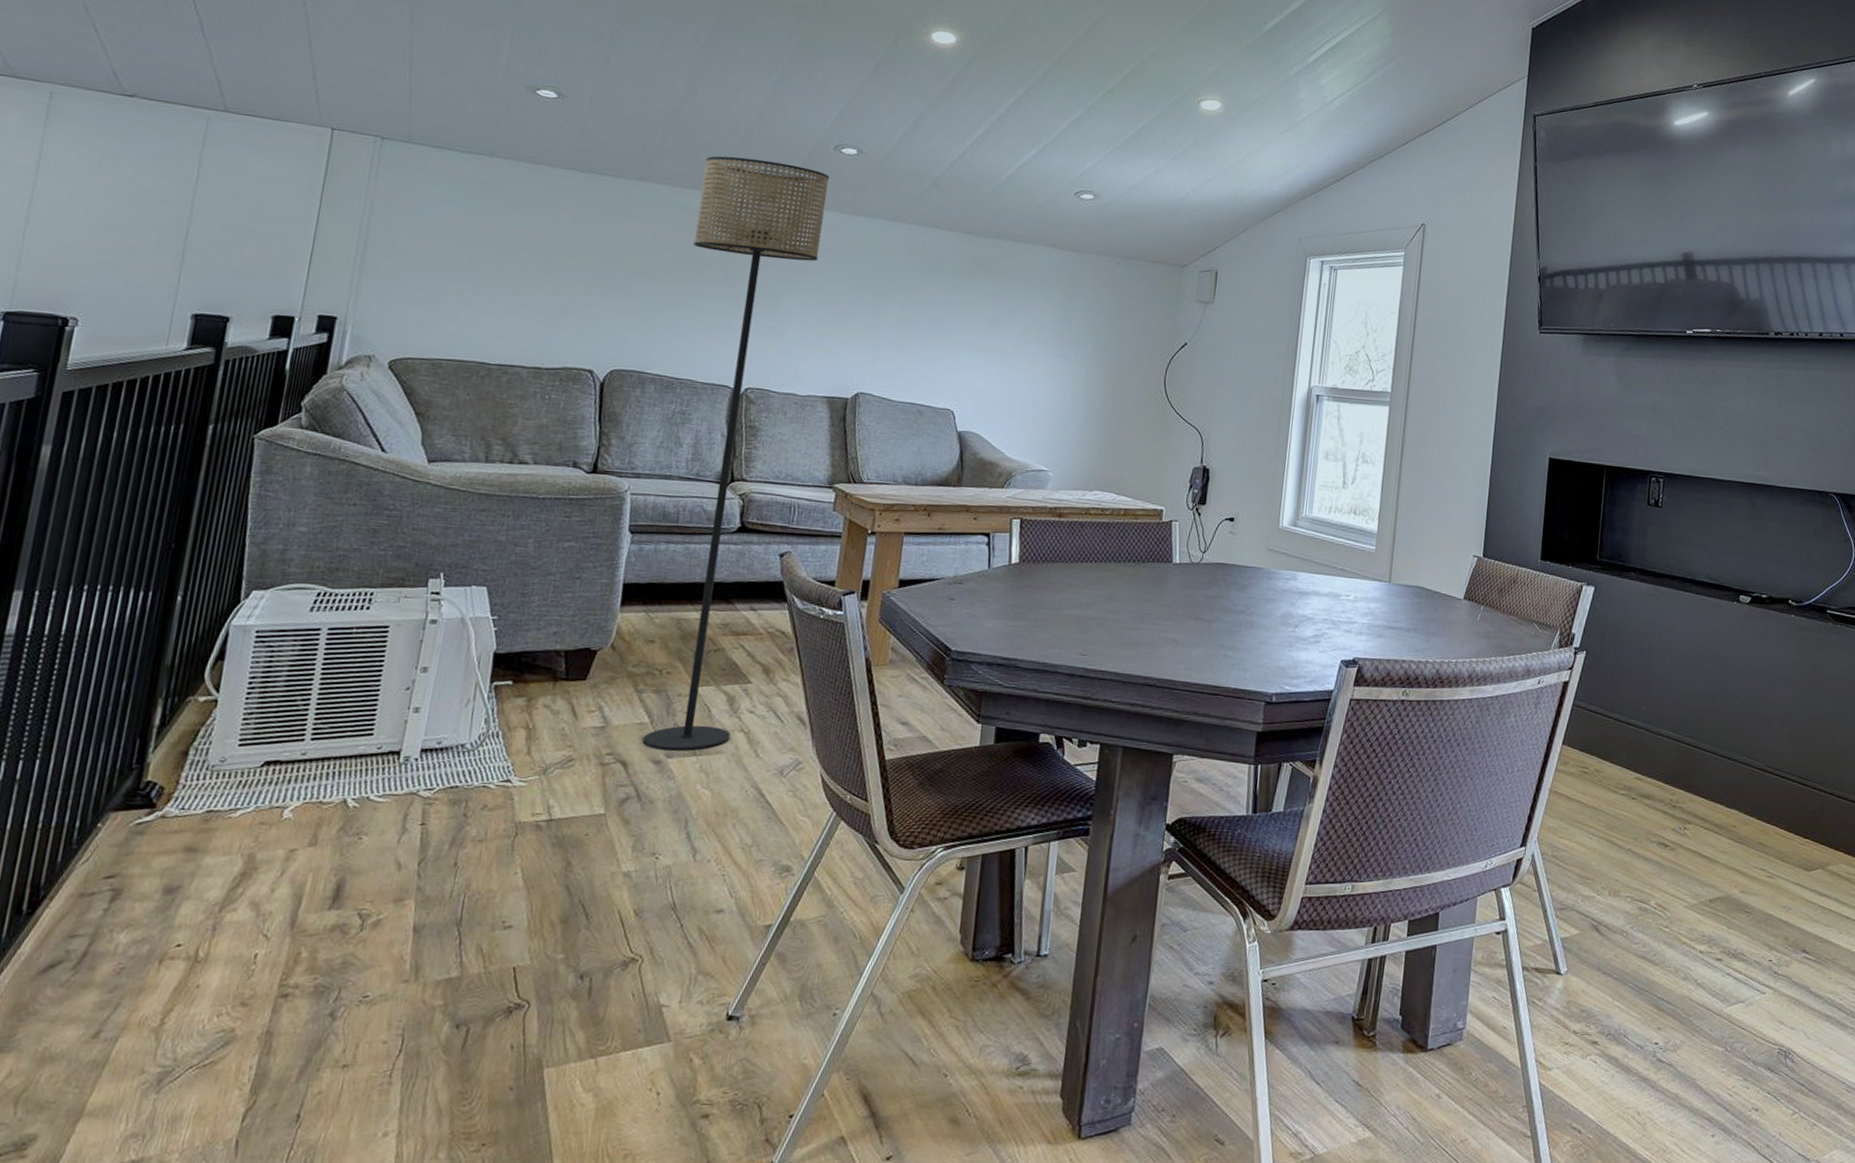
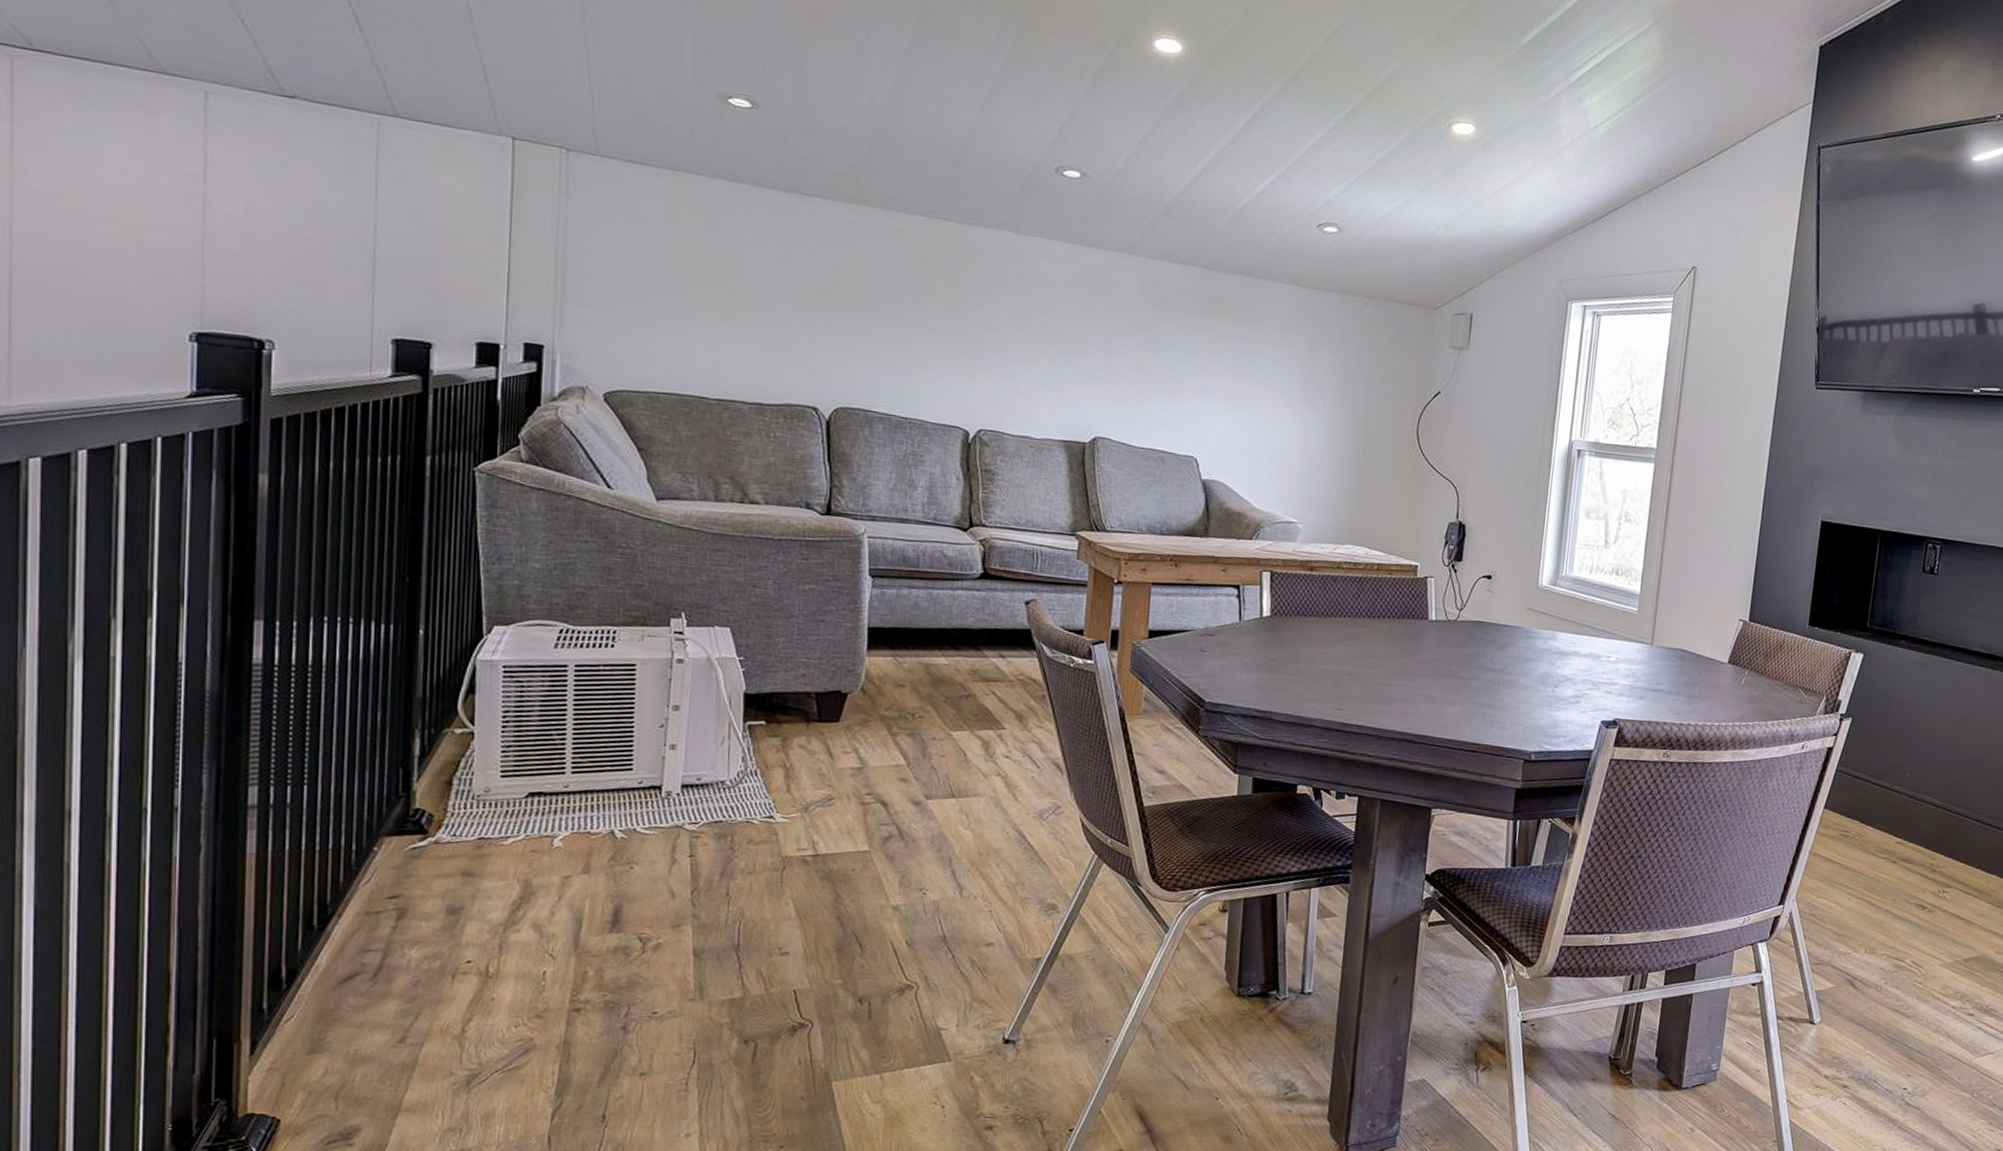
floor lamp: present [642,155,830,751] -> none [900,176,1053,793]

